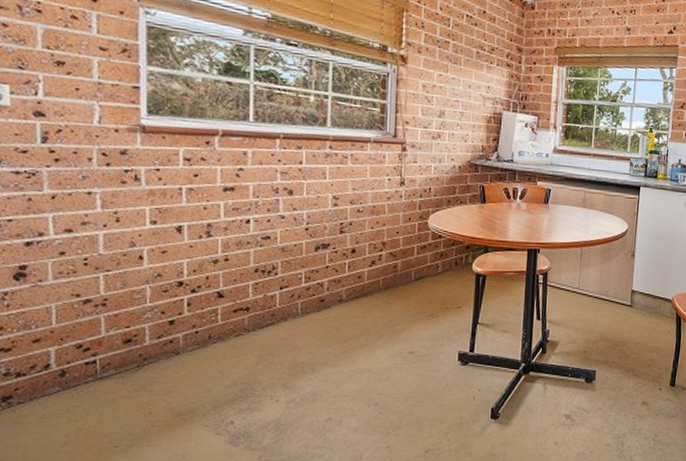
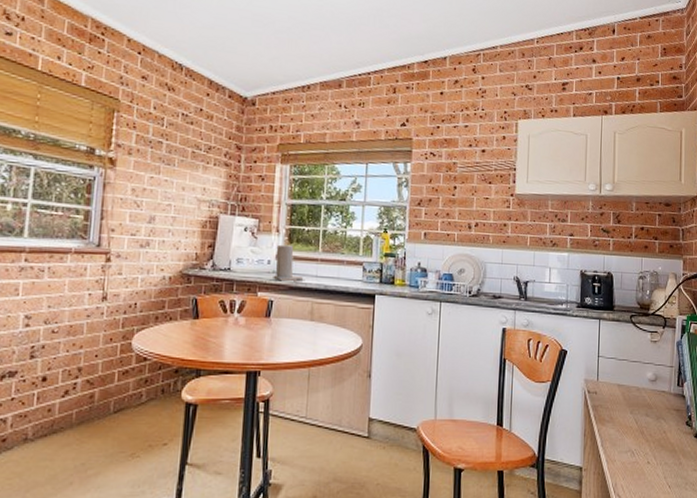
paper towel: none [550,140,577,174] -> present [273,244,303,282]

